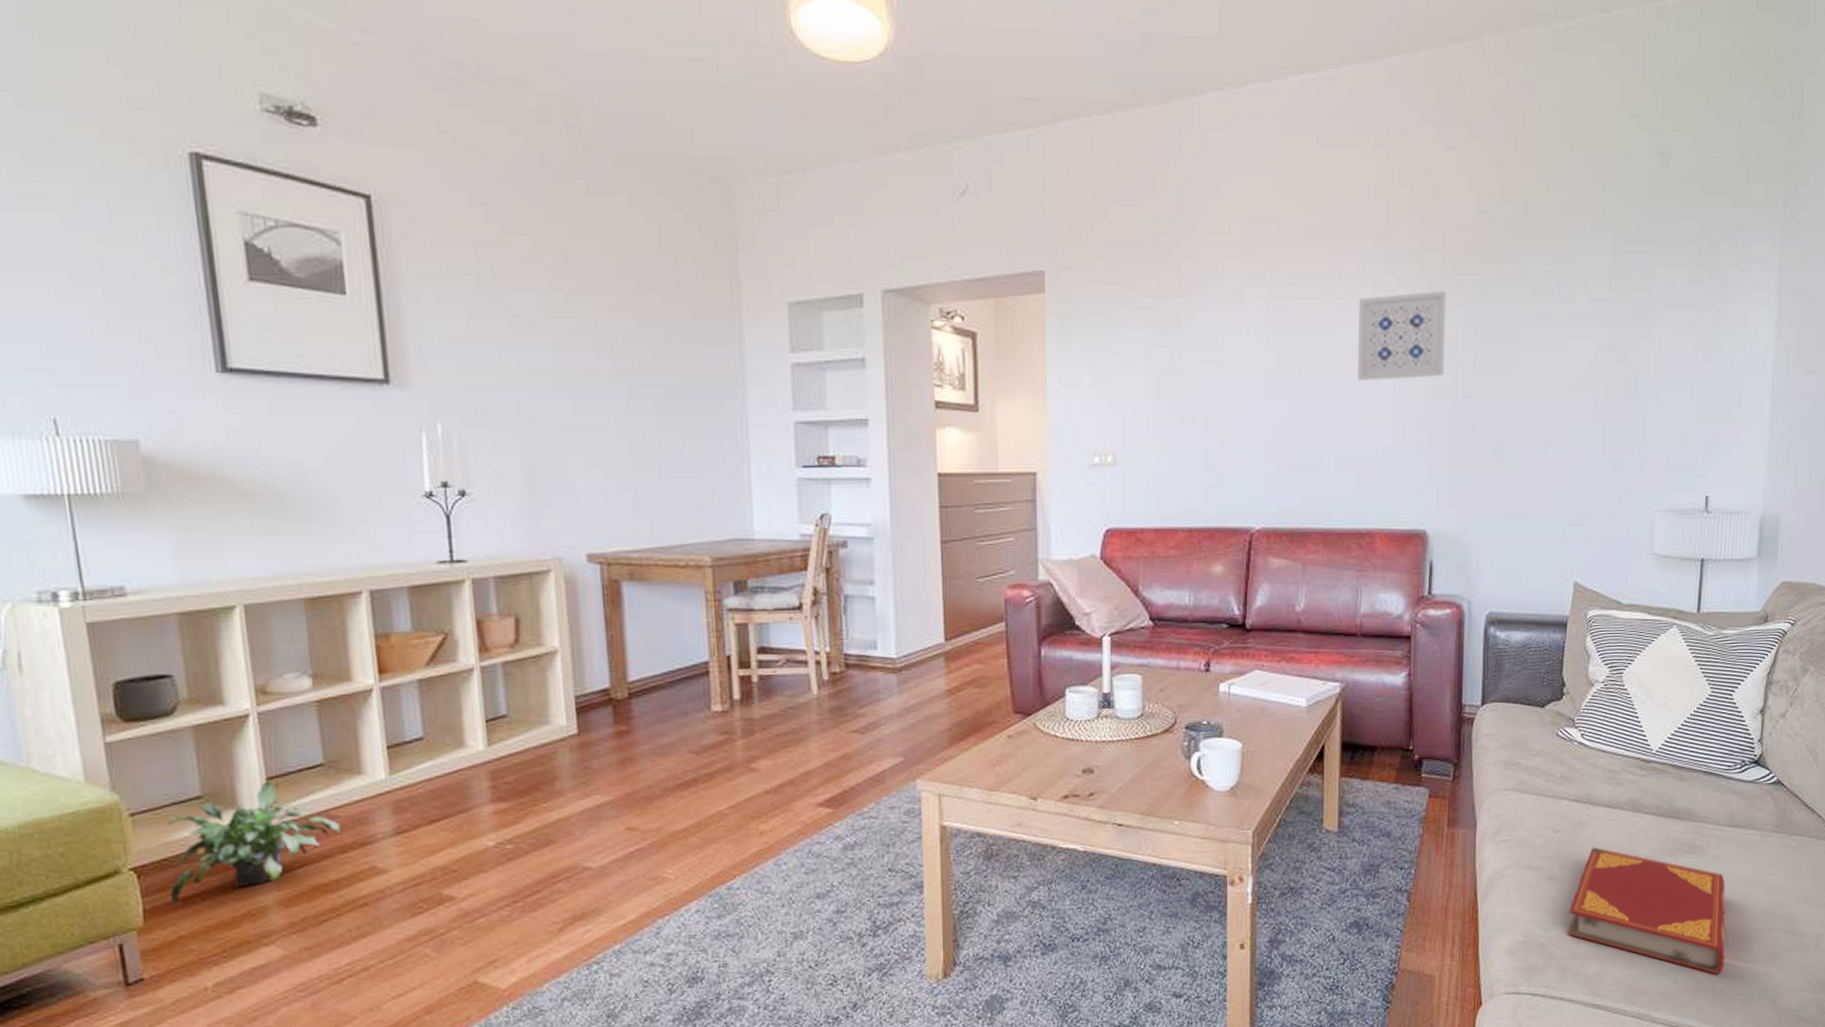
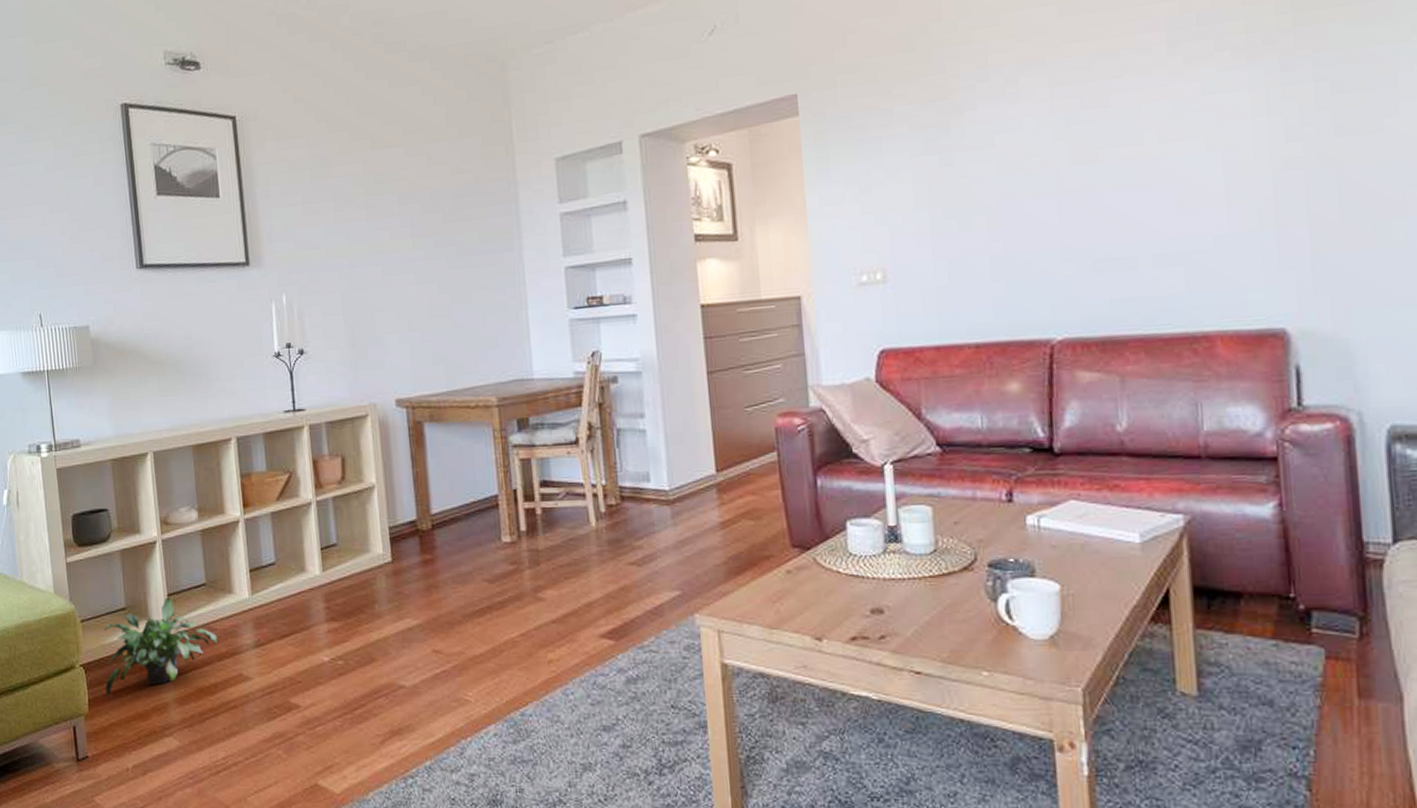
wall art: present [1358,290,1446,382] -> none [1167,45,1292,164]

